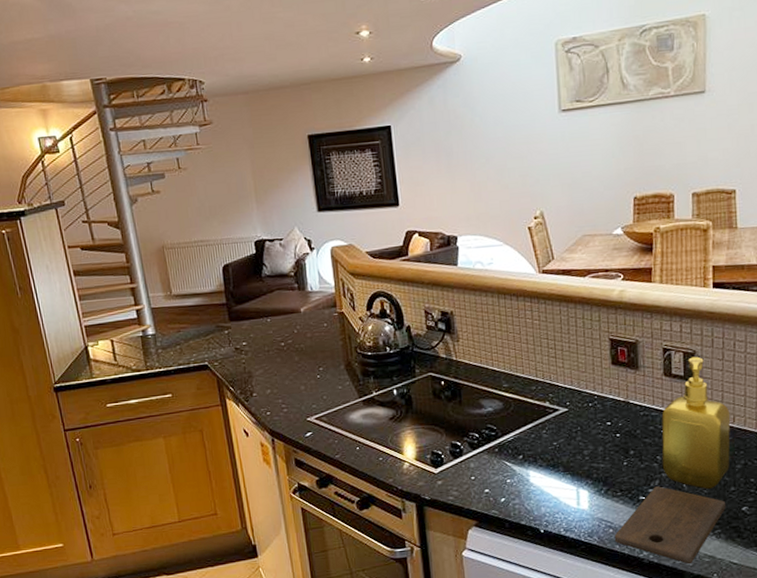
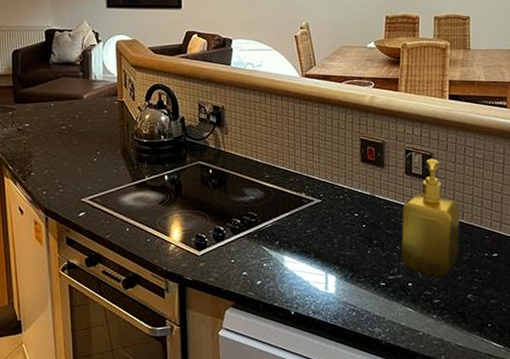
cutting board: present [614,486,726,564] -> none [357,274,454,347]

